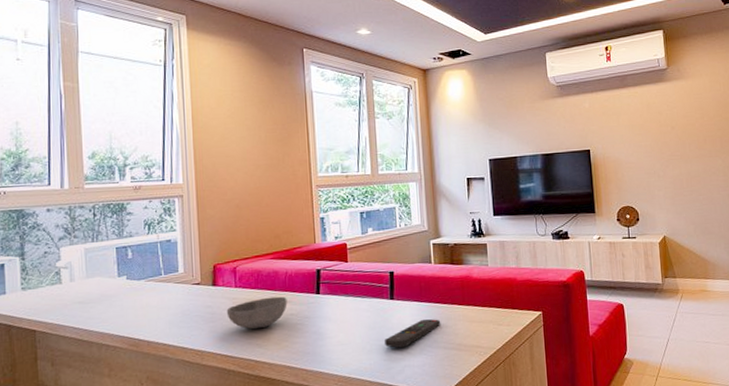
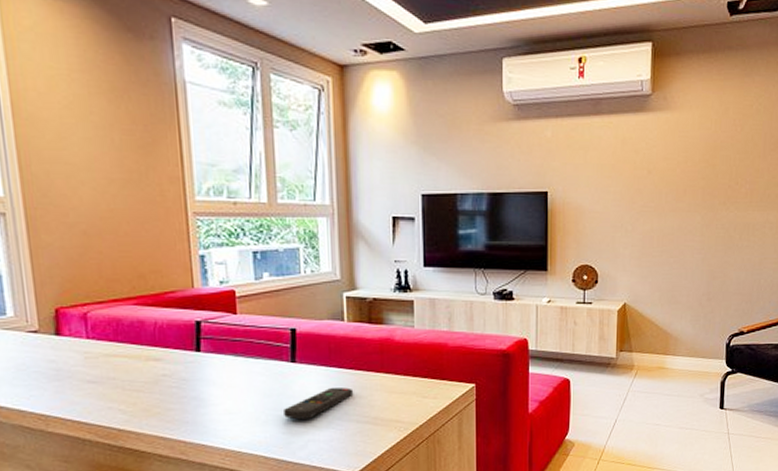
bowl: present [226,296,288,330] -> none [76,352,158,392]

